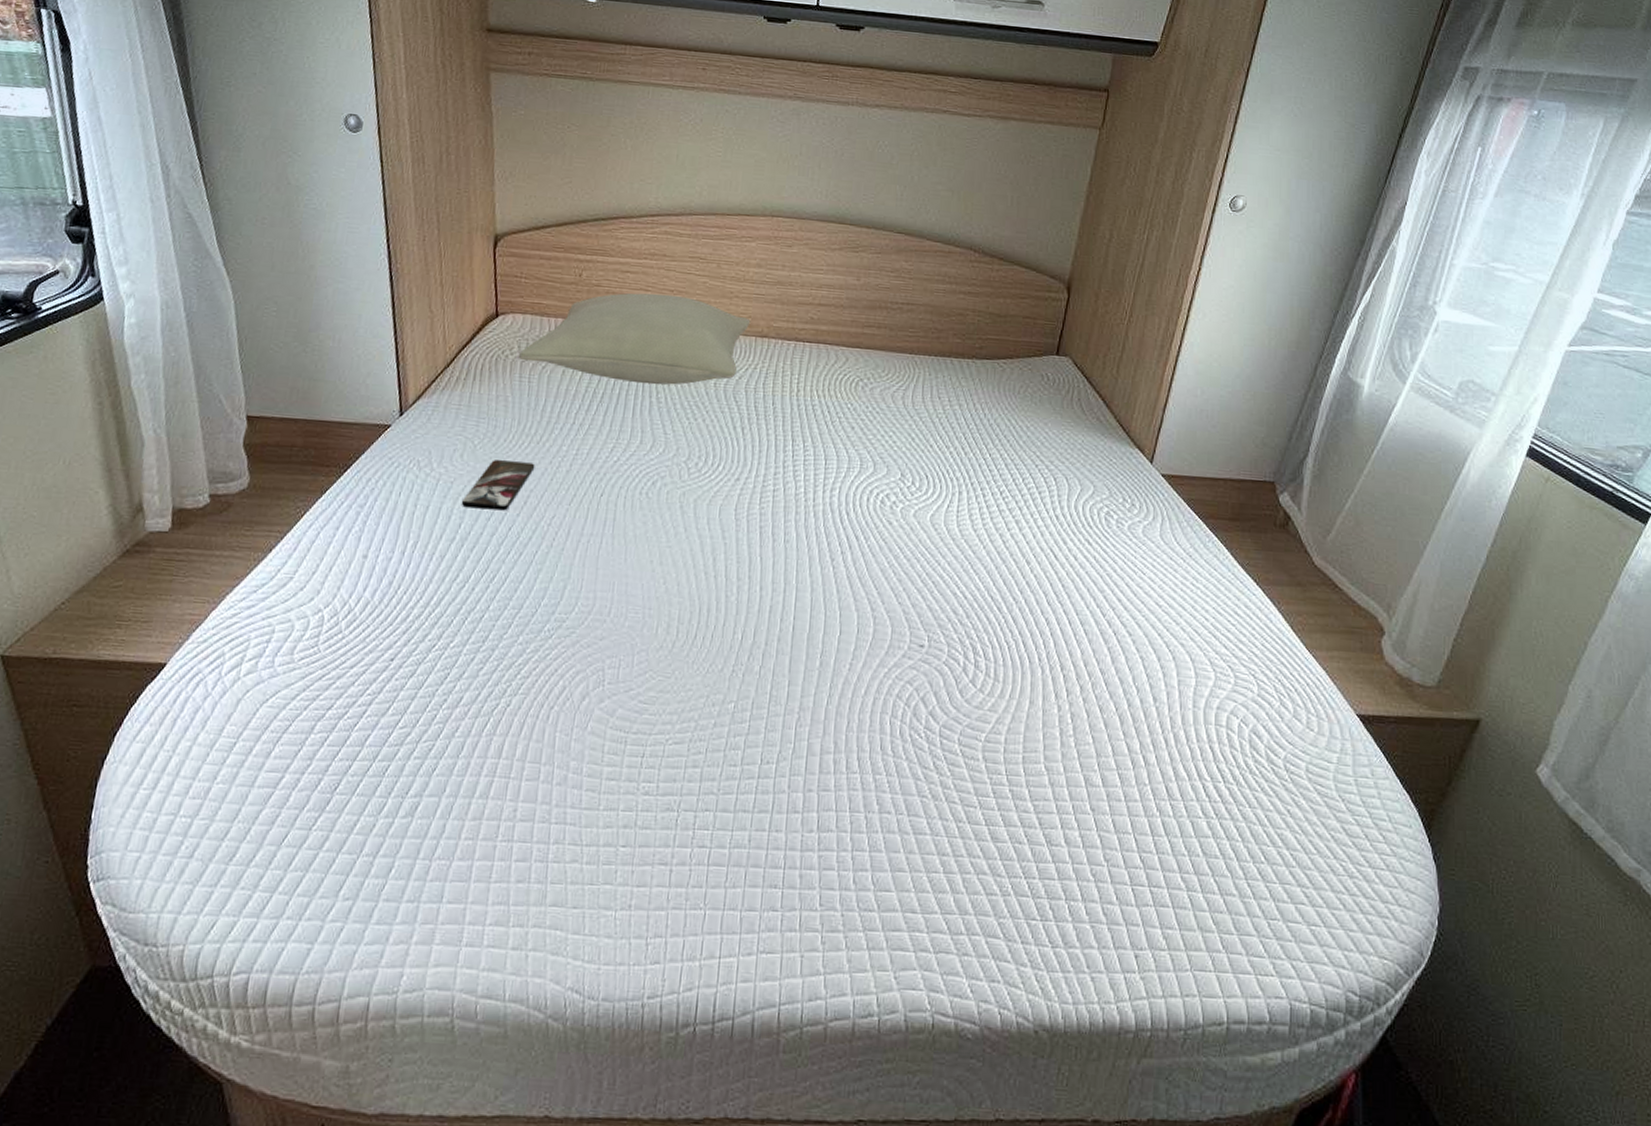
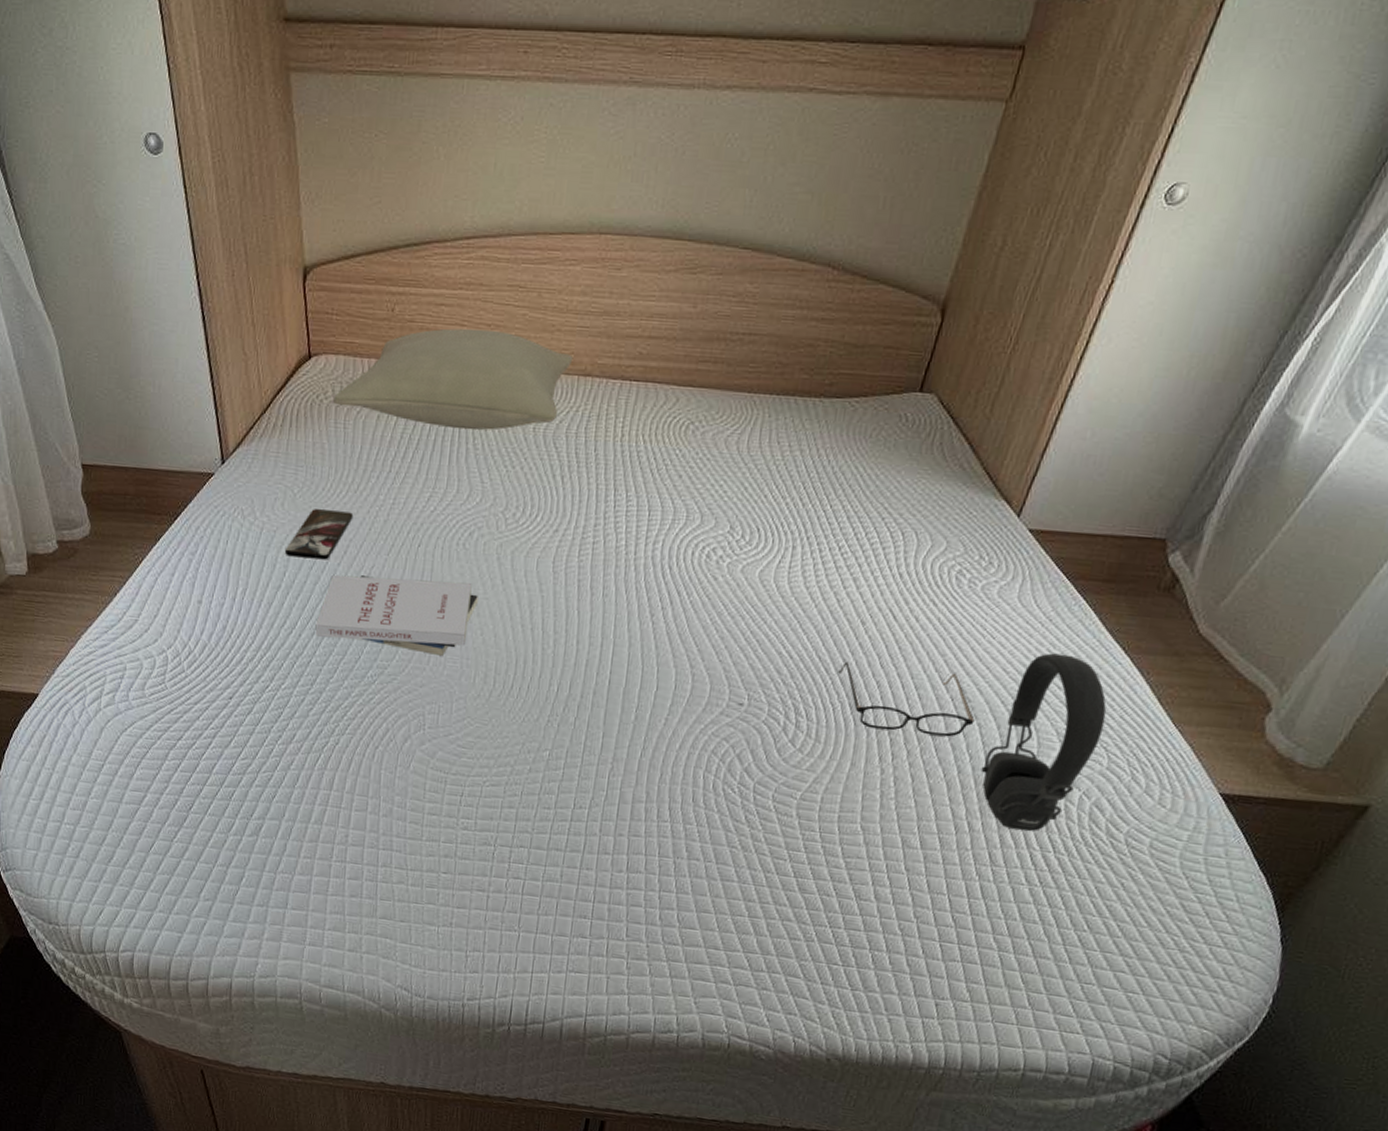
books: none [490,525,661,606] -> present [315,574,478,656]
eyeglasses: none [1009,600,1137,671] -> present [838,661,975,737]
headphones: none [1148,586,1250,762] -> present [981,653,1107,831]

